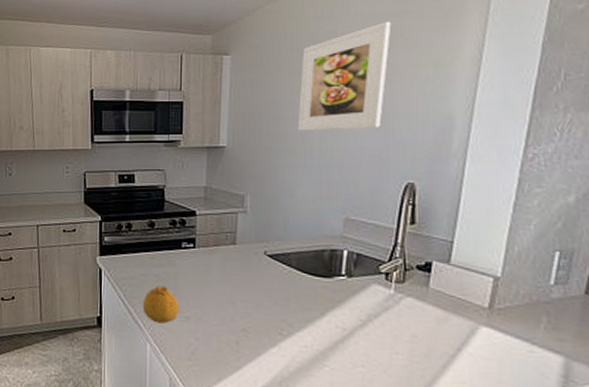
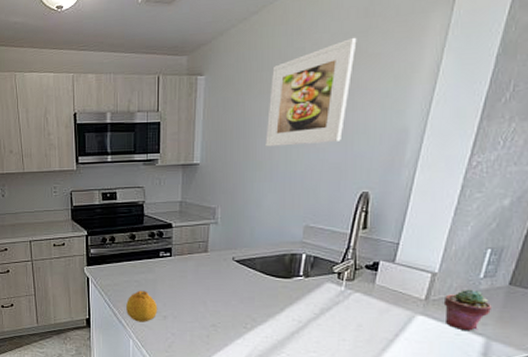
potted succulent: none [510,297,569,348] -> present [443,289,493,331]

